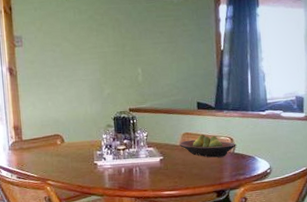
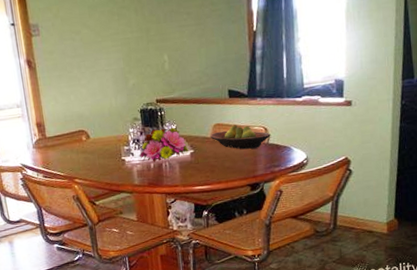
flower bouquet: none [110,135,158,168] -> present [139,127,189,163]

